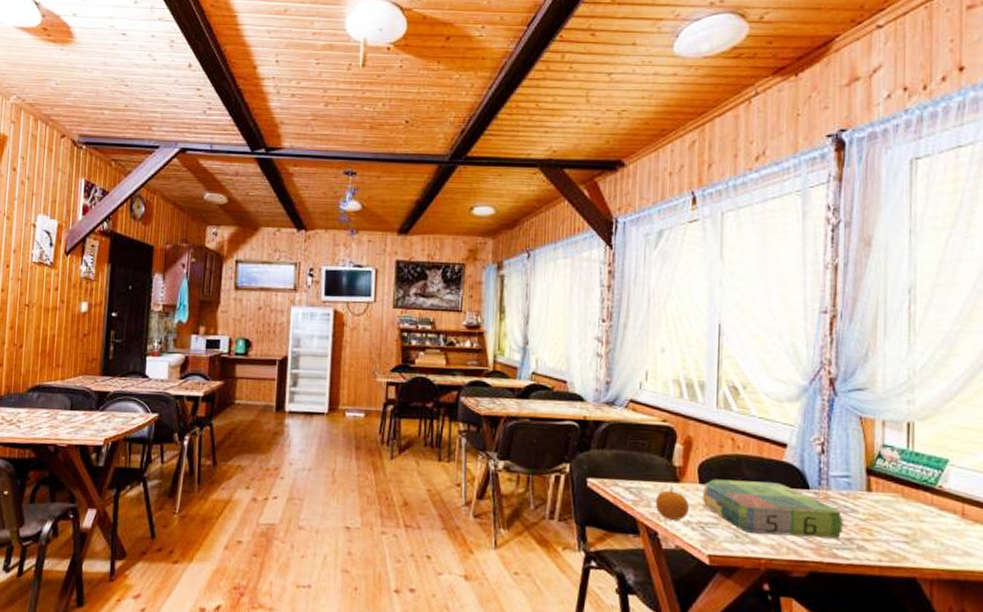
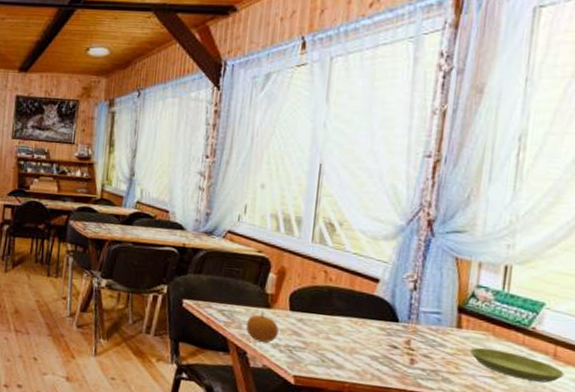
board game: present [703,479,843,538] -> none [292,307,430,369]
saucer: none [881,511,974,544] -> present [469,347,565,383]

